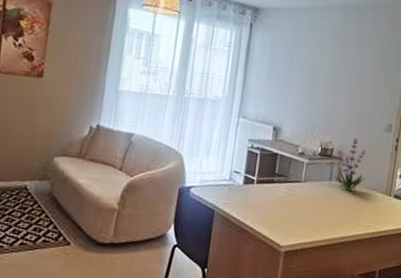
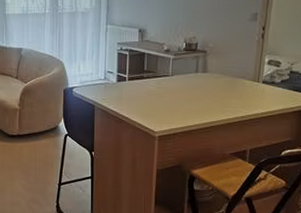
plant: present [334,138,366,190] -> none [200,31,231,79]

